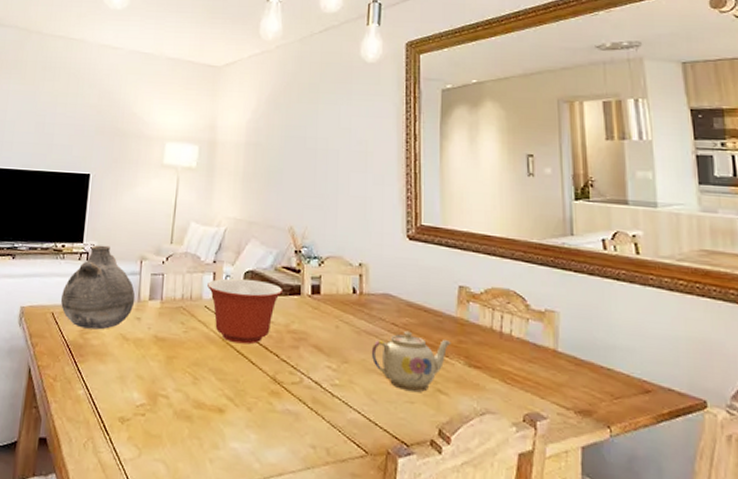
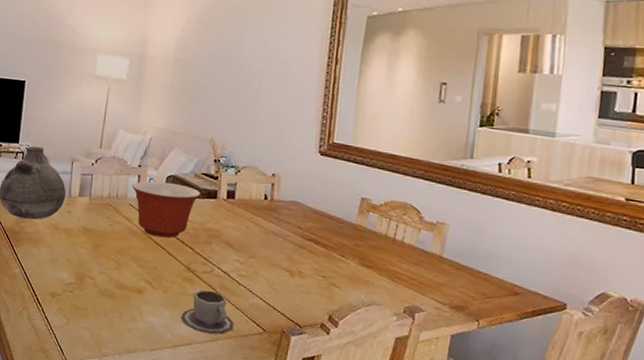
cup: none [270,405,331,461] -> present [181,289,234,335]
teapot: present [371,330,451,392] -> none [276,233,349,285]

